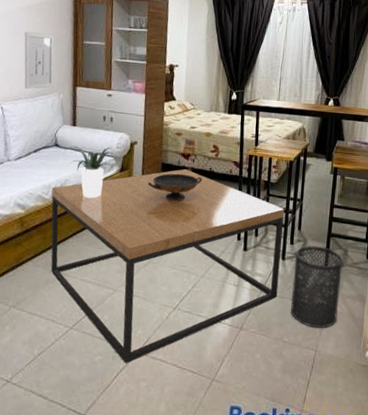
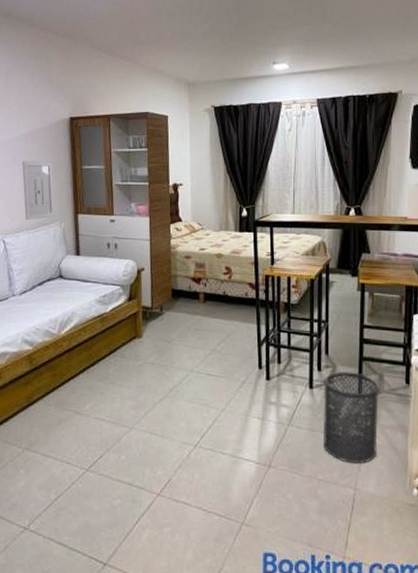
coffee table: present [51,168,285,364] -> none [59,294,309,507]
potted plant: present [64,146,119,199] -> none [69,276,126,331]
decorative bowl: present [147,173,203,201] -> none [157,299,217,329]

